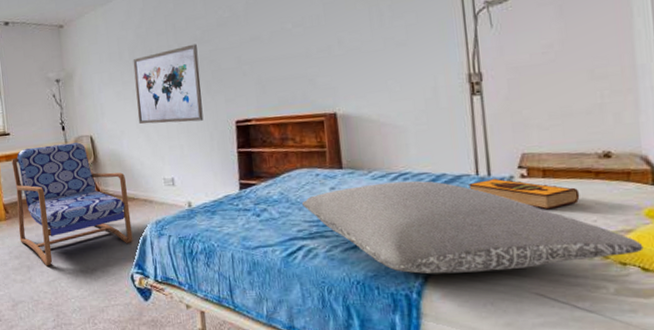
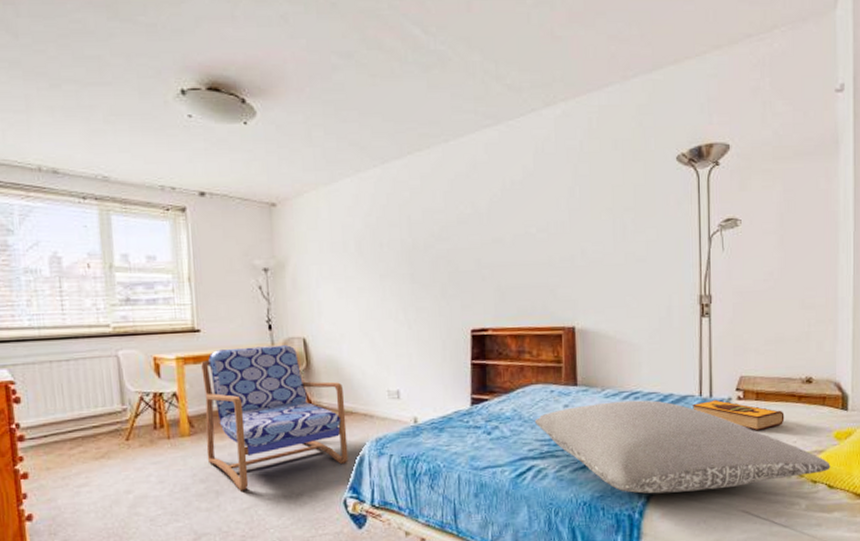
wall art: present [133,44,204,124] -> none [359,240,436,328]

